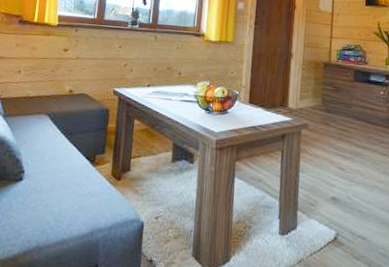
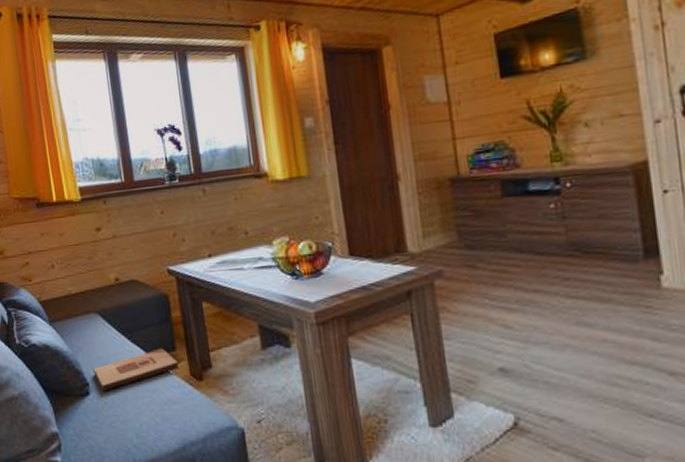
wooden plaque: none [31,150,104,180] -> present [93,348,179,392]

